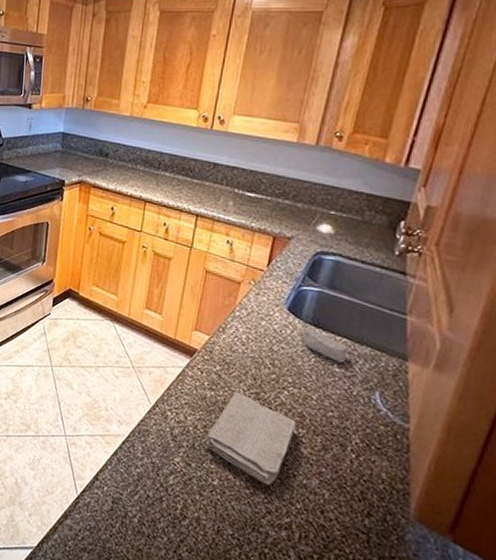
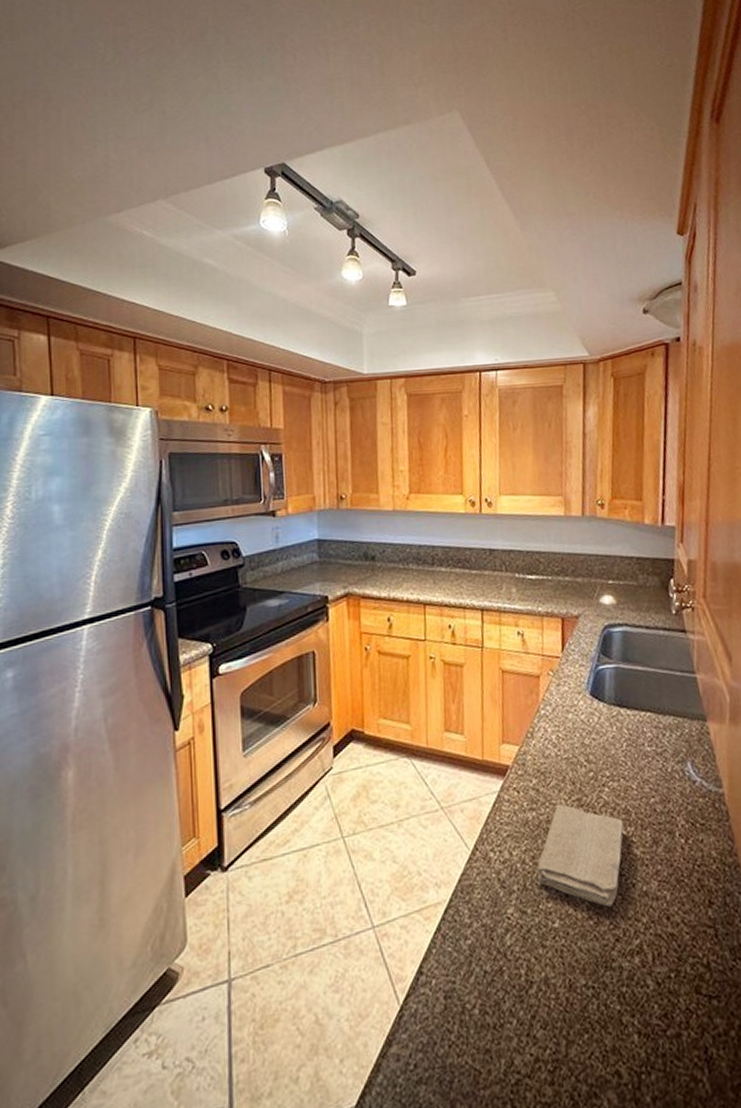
soap bar: present [303,328,348,363] -> none [610,709,654,741]

